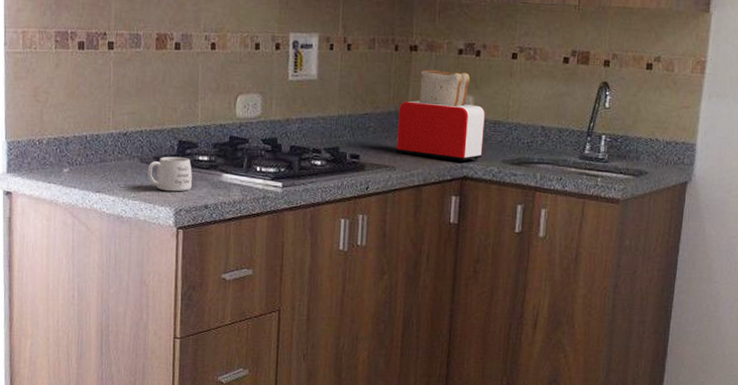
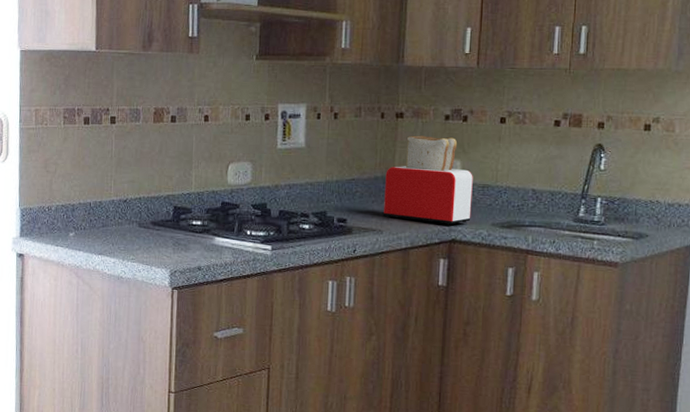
mug: present [147,156,192,192] -> none [145,221,187,255]

